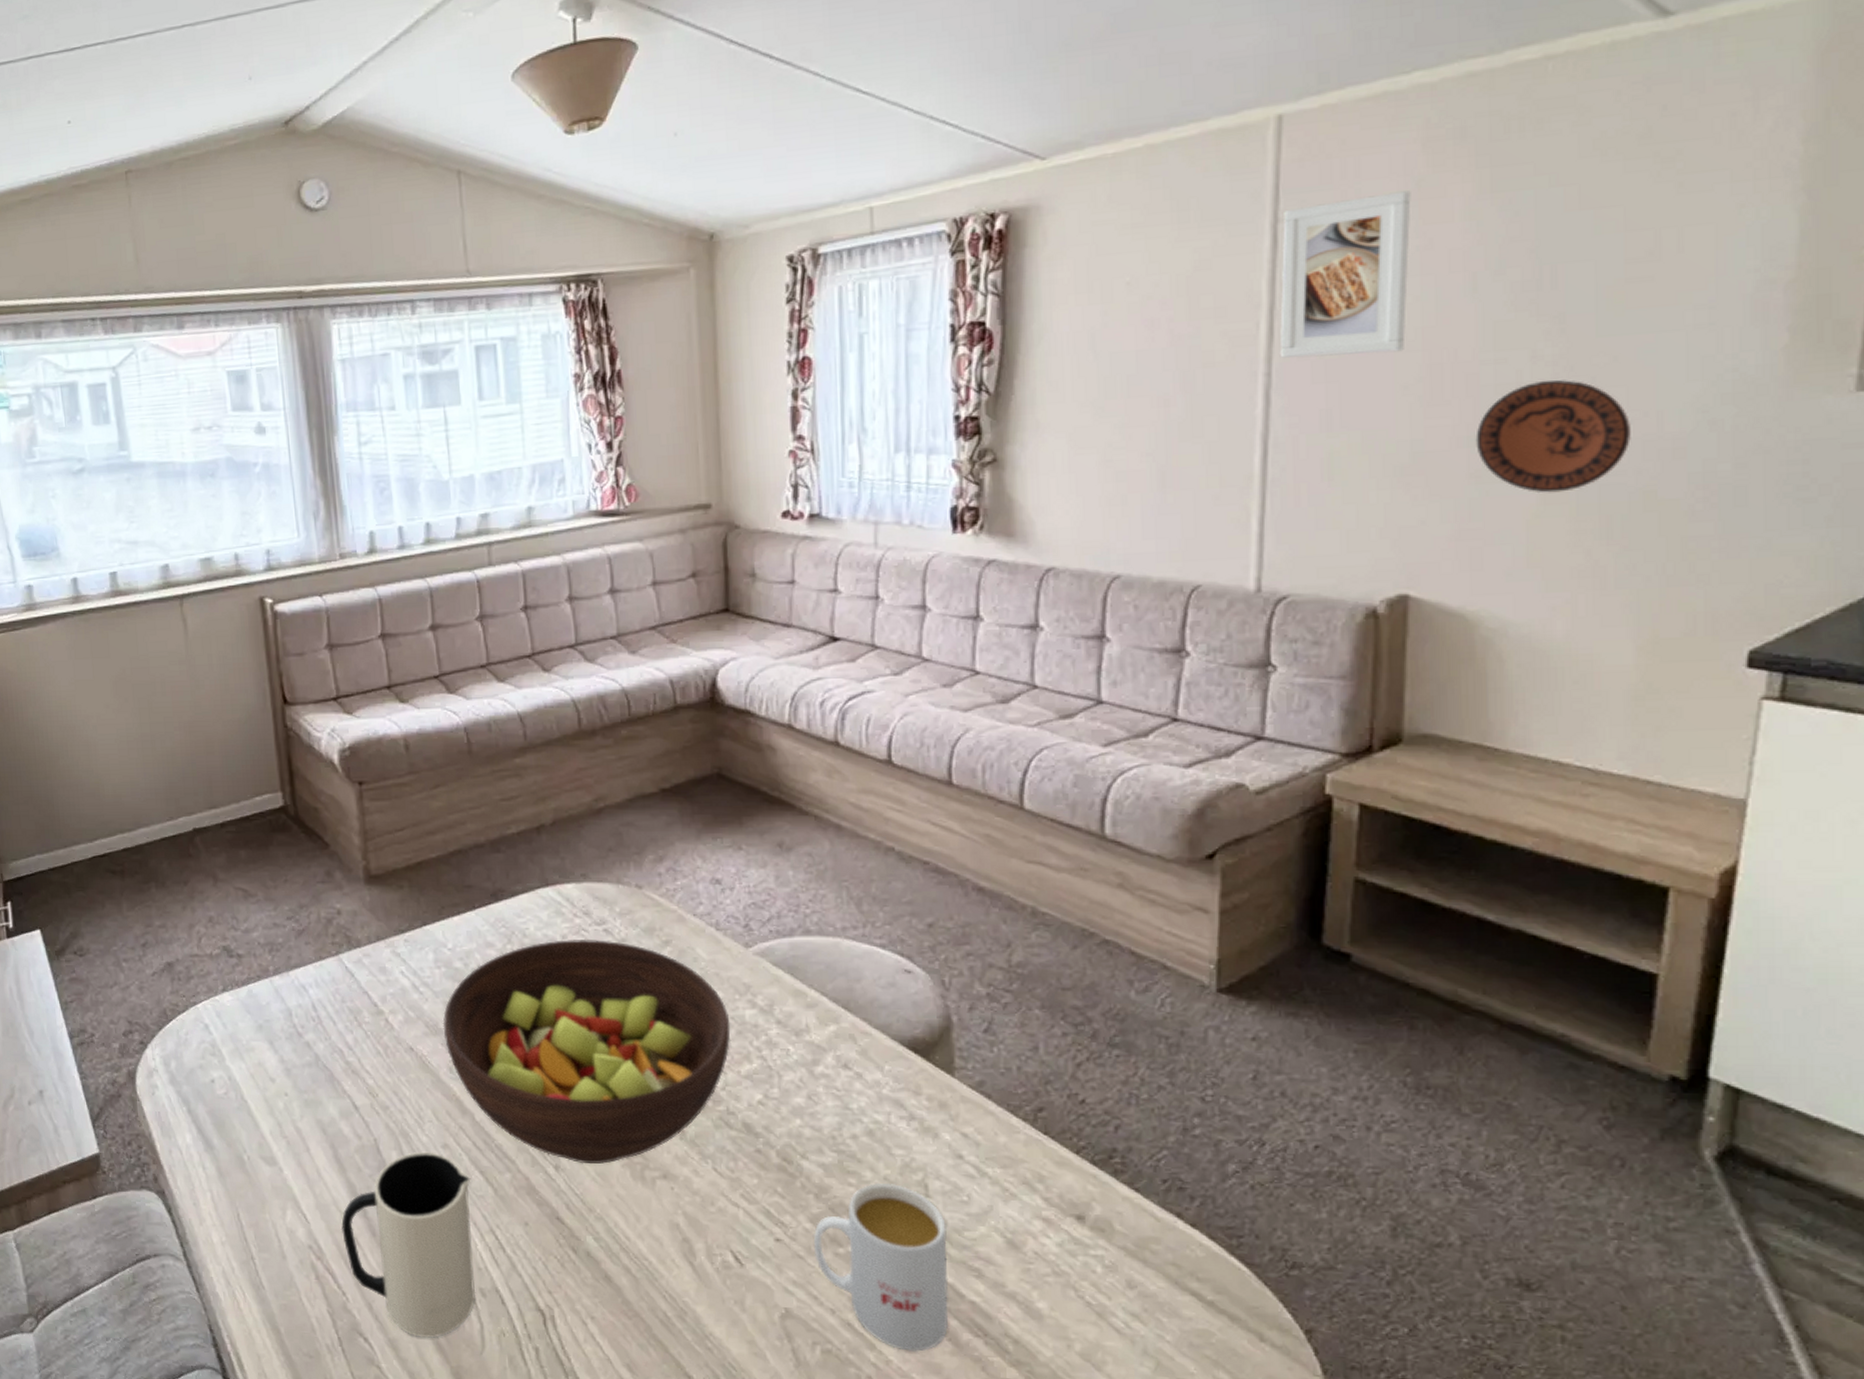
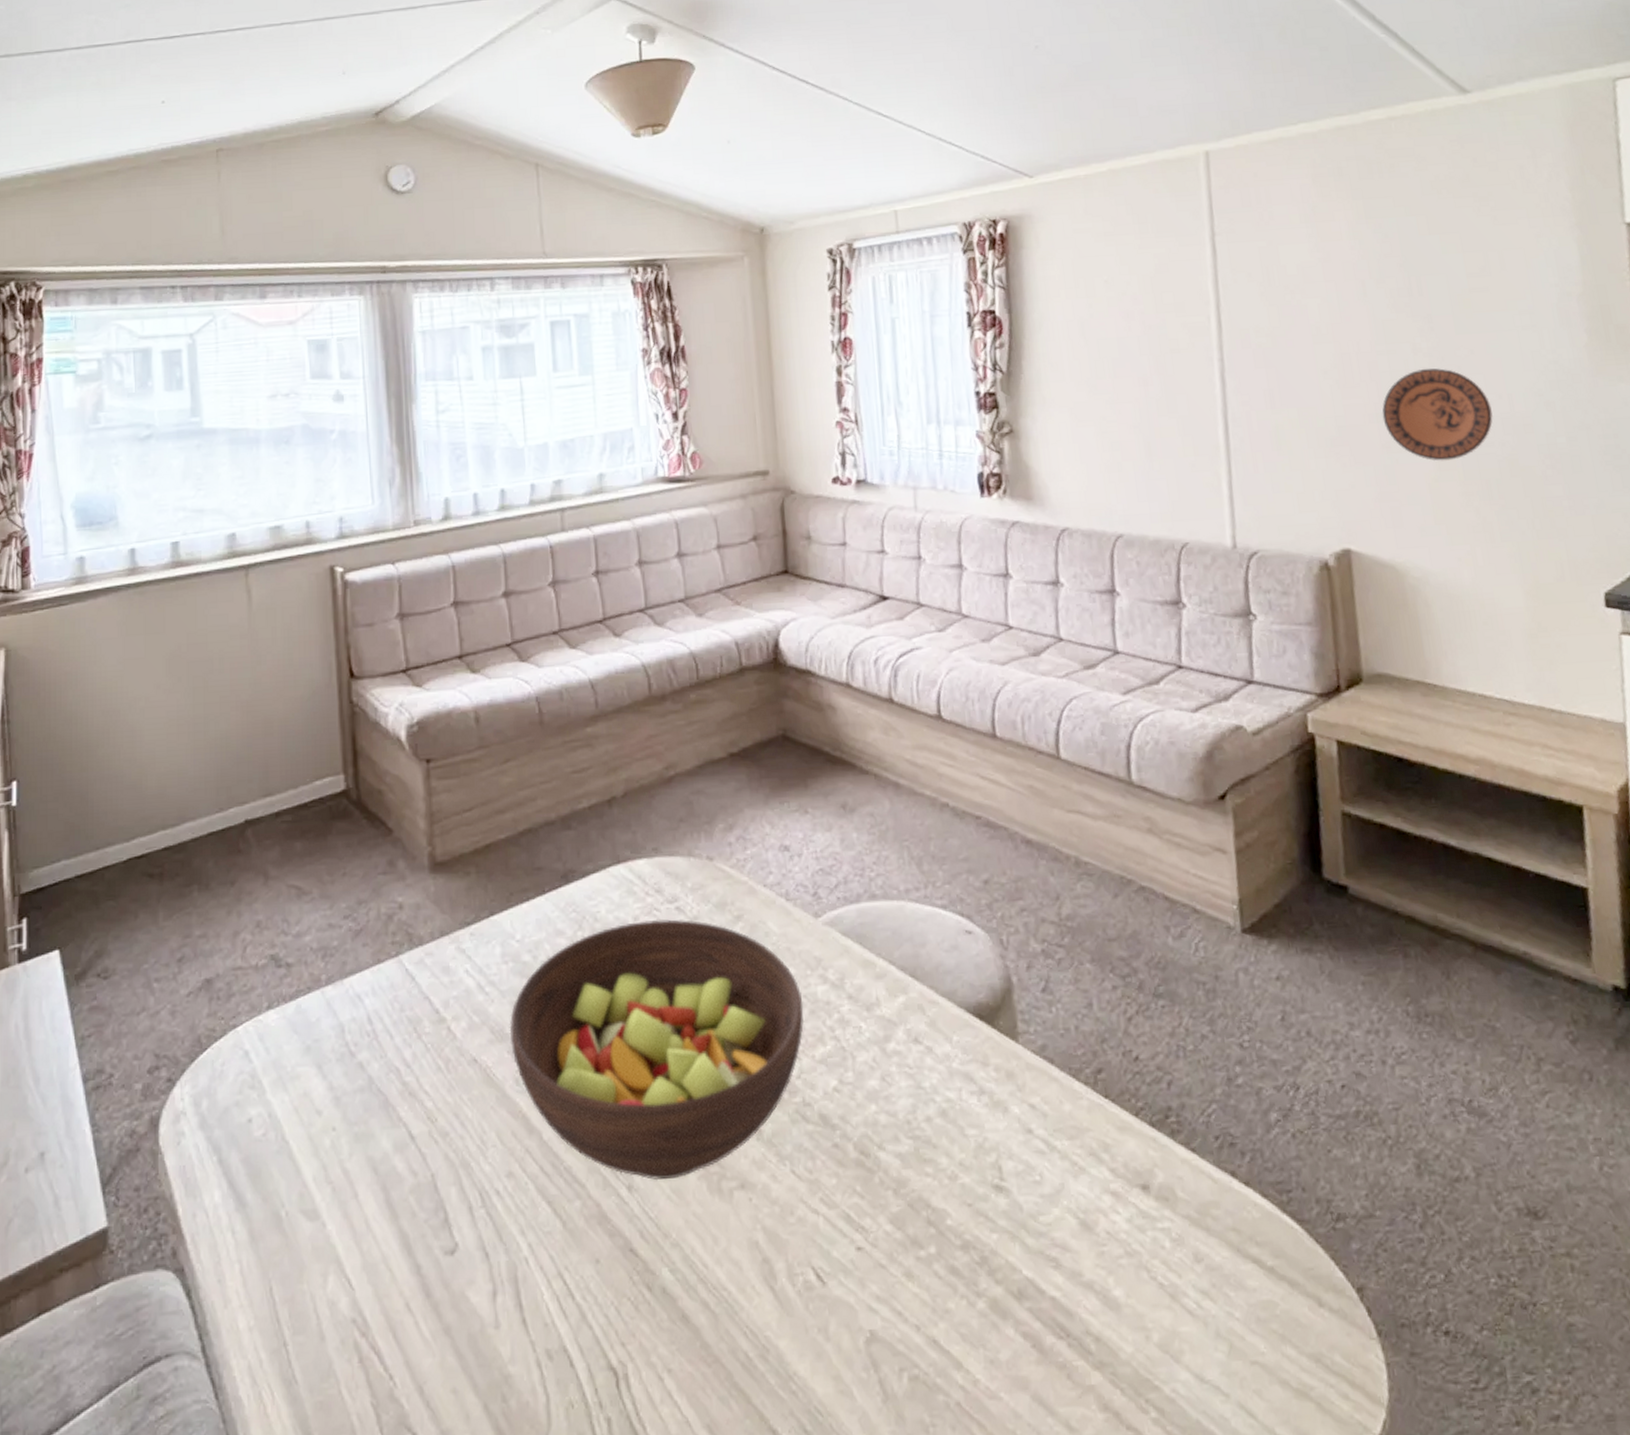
mug: present [341,1151,476,1339] -> none [390,1183,542,1424]
mug: present [813,1182,949,1352] -> none [894,1169,1033,1366]
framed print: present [1279,191,1411,358] -> none [1218,215,1320,347]

